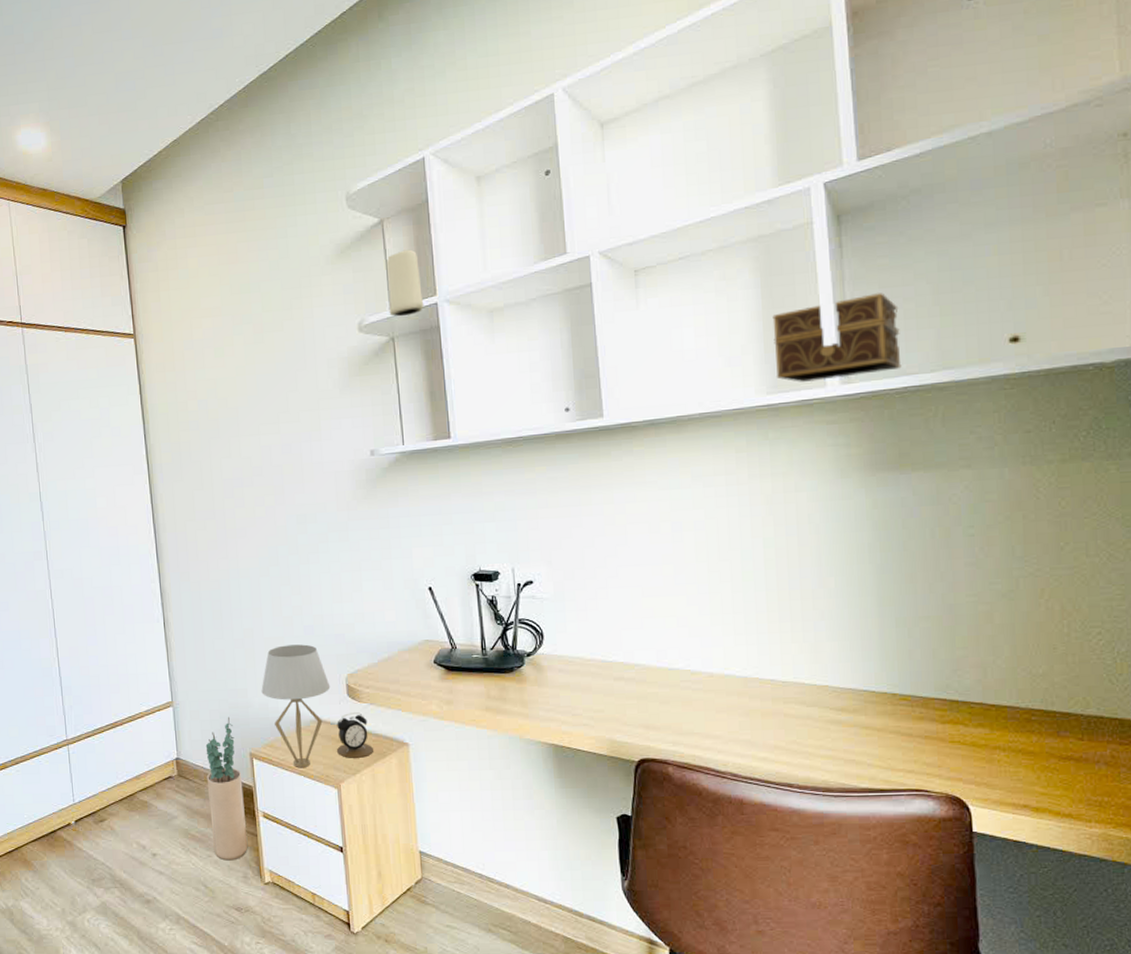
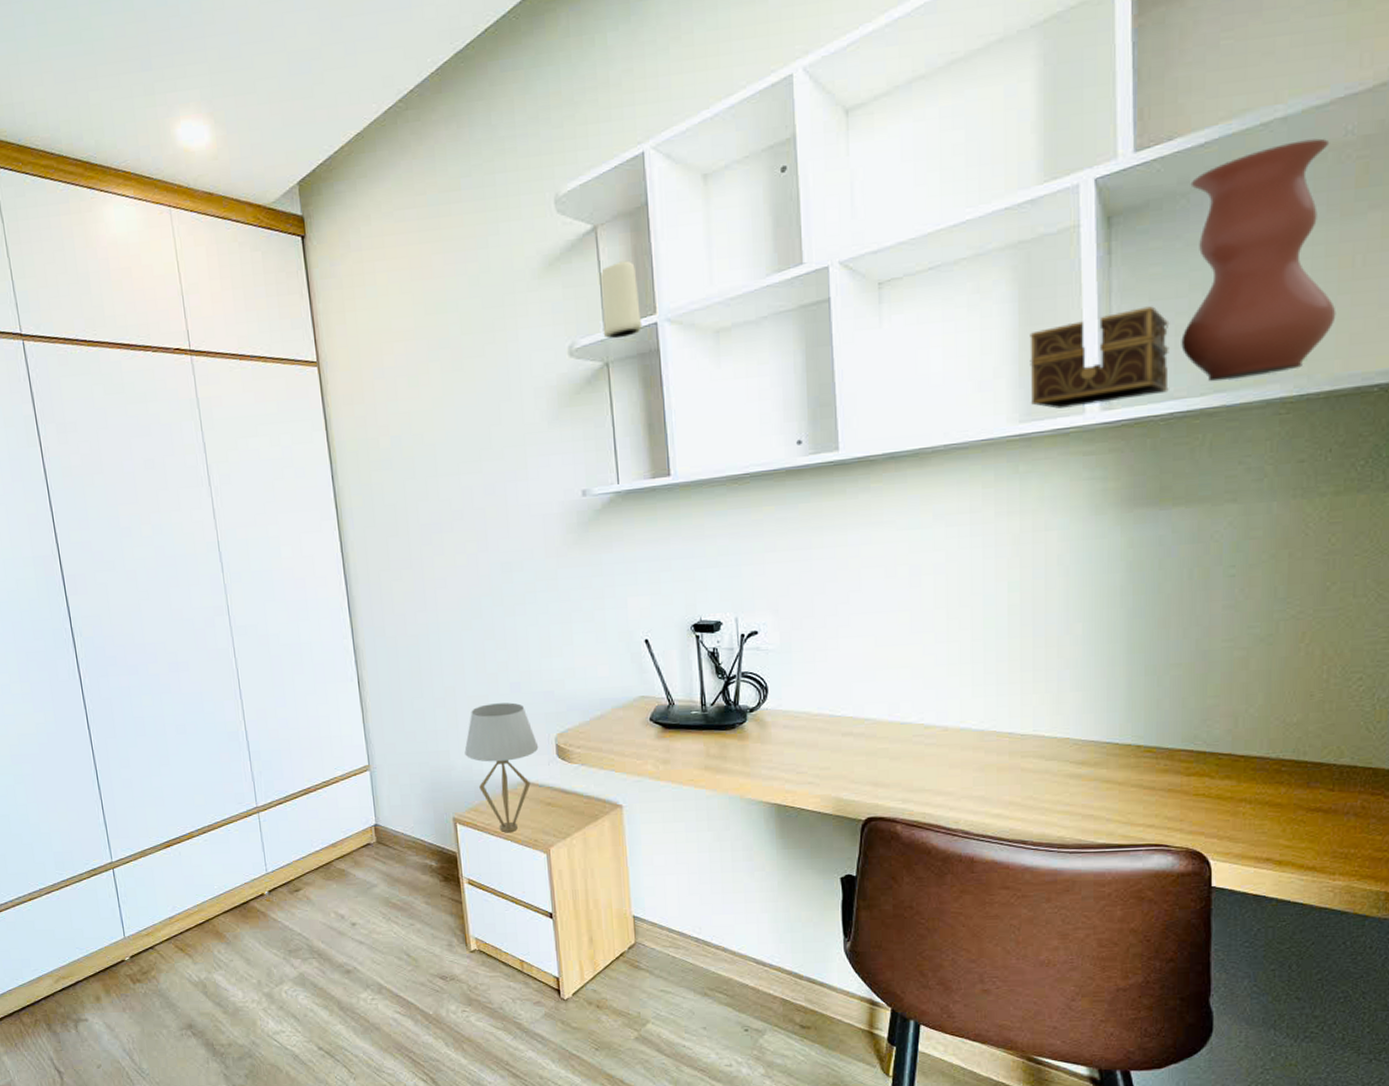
vase: present [205,716,248,861] -> none [405,780,453,929]
alarm clock: present [337,712,373,758] -> none [546,774,585,822]
vase: none [909,150,1049,360] -> present [1181,138,1336,382]

